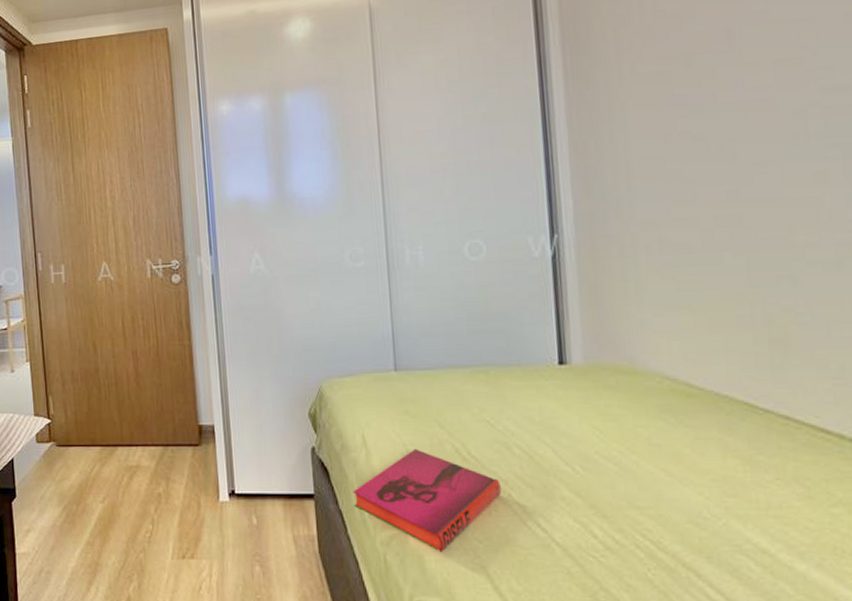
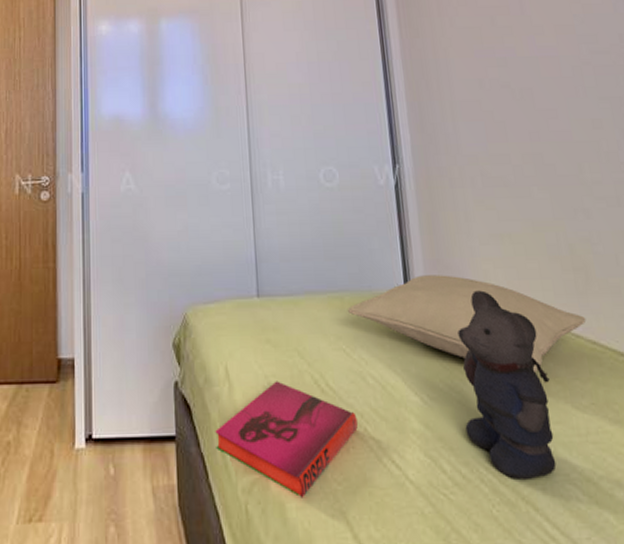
pillow: none [492,348,780,447] -> present [347,275,587,372]
bear: none [619,364,727,548] -> present [458,290,557,479]

